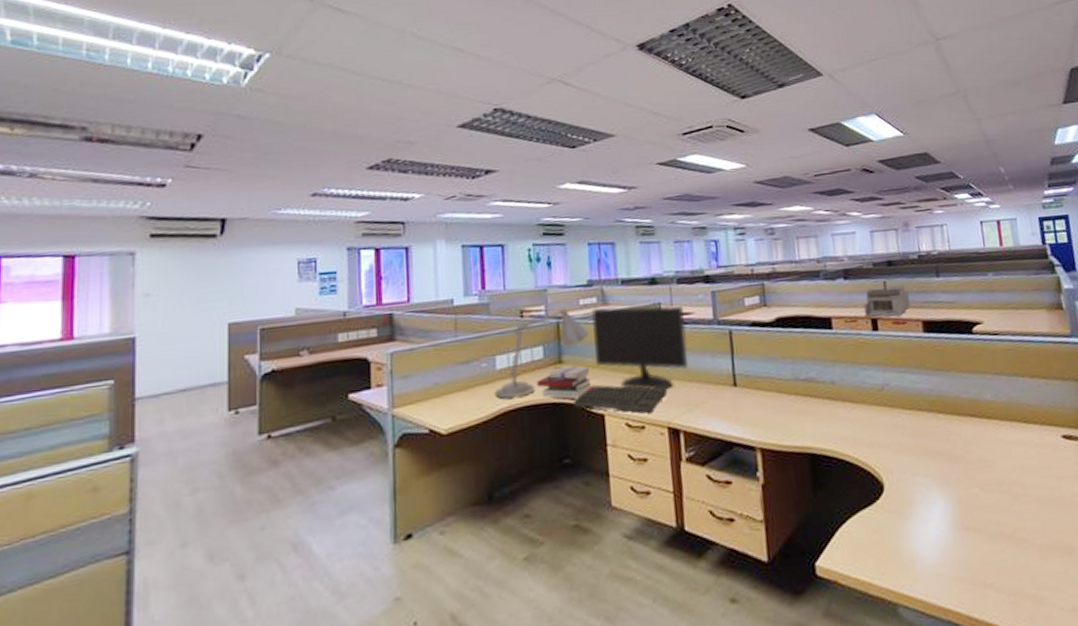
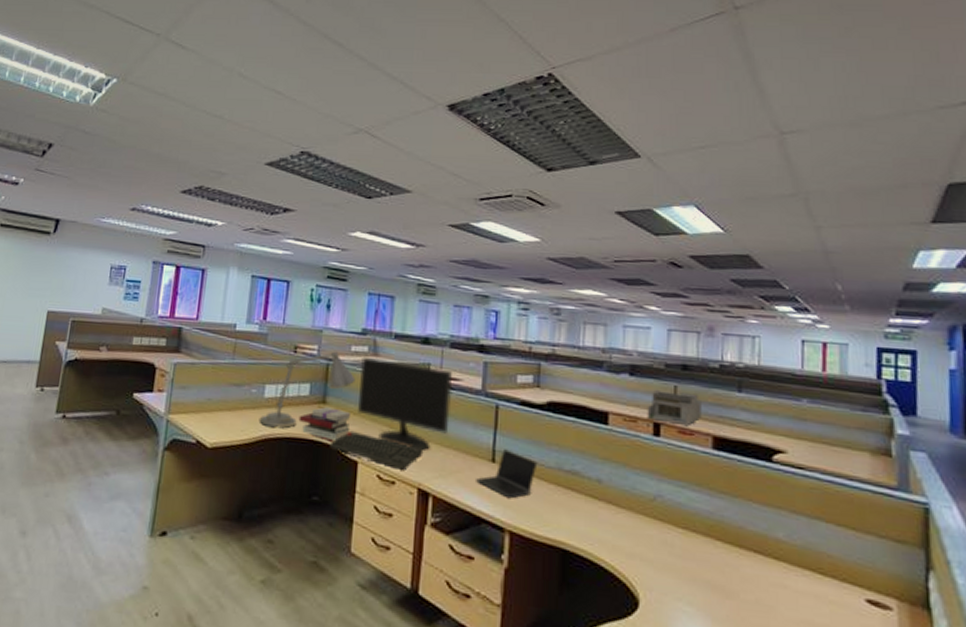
laptop computer: none [722,371,777,418] -> present [476,449,538,499]

